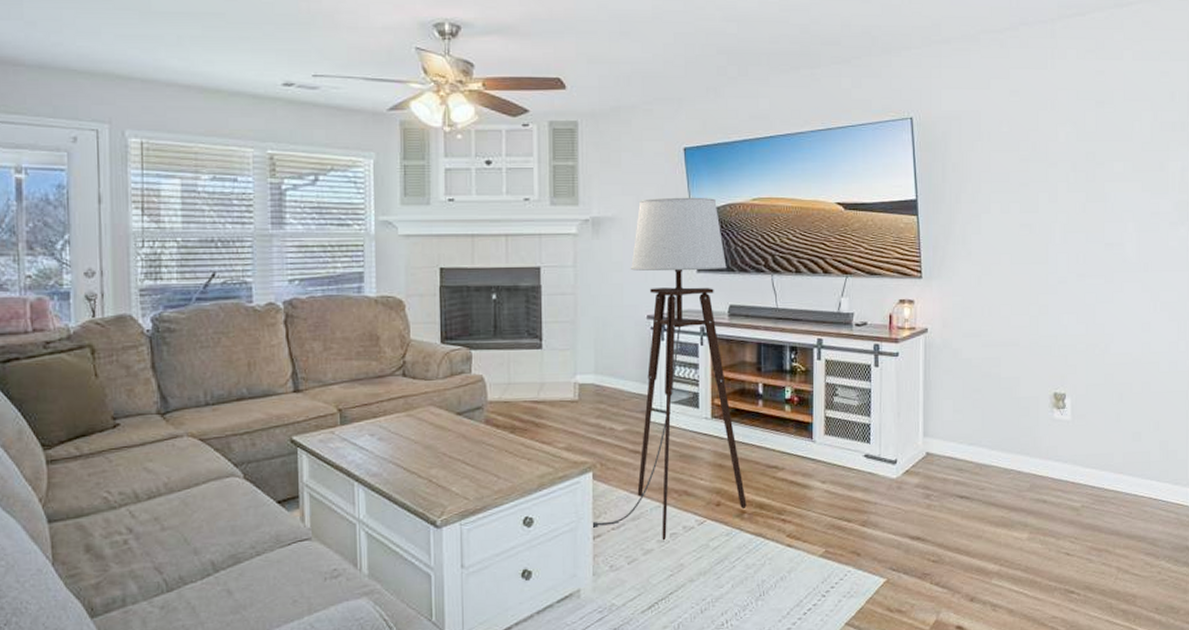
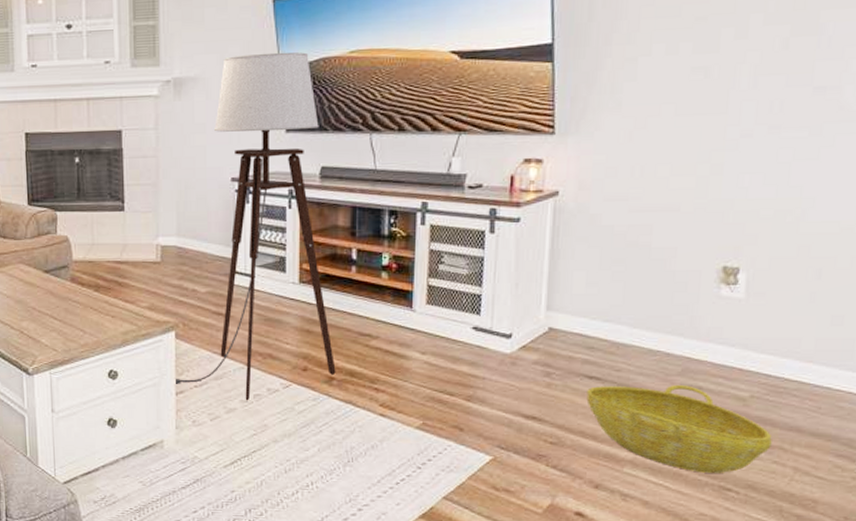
basket: none [959,499,1100,579] -> present [586,385,772,473]

